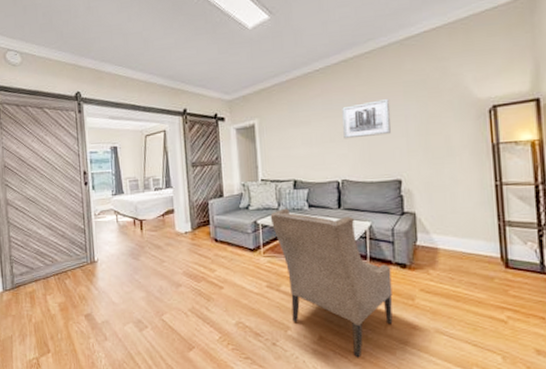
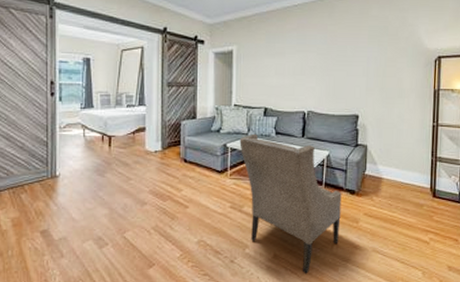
wall art: present [342,99,391,139] -> none [313,40,355,74]

